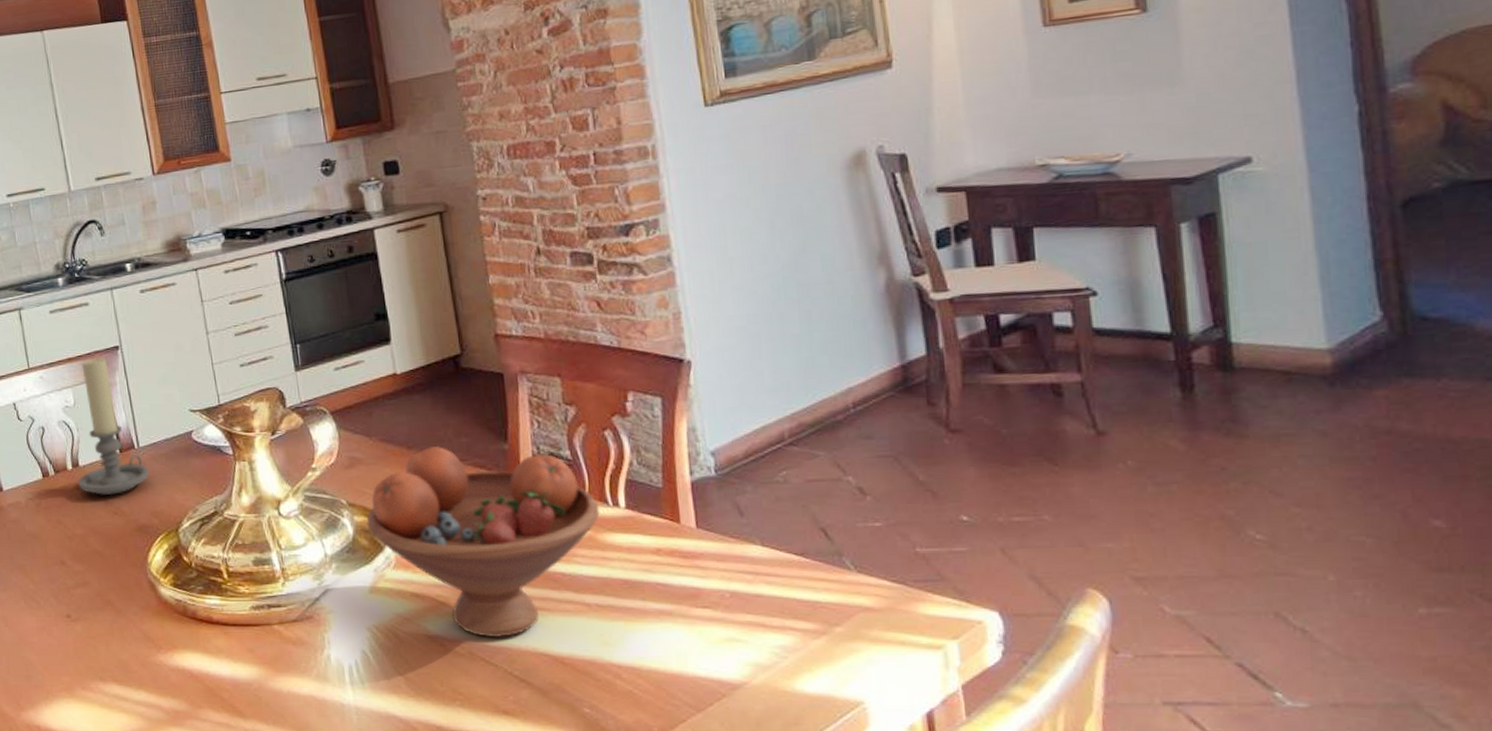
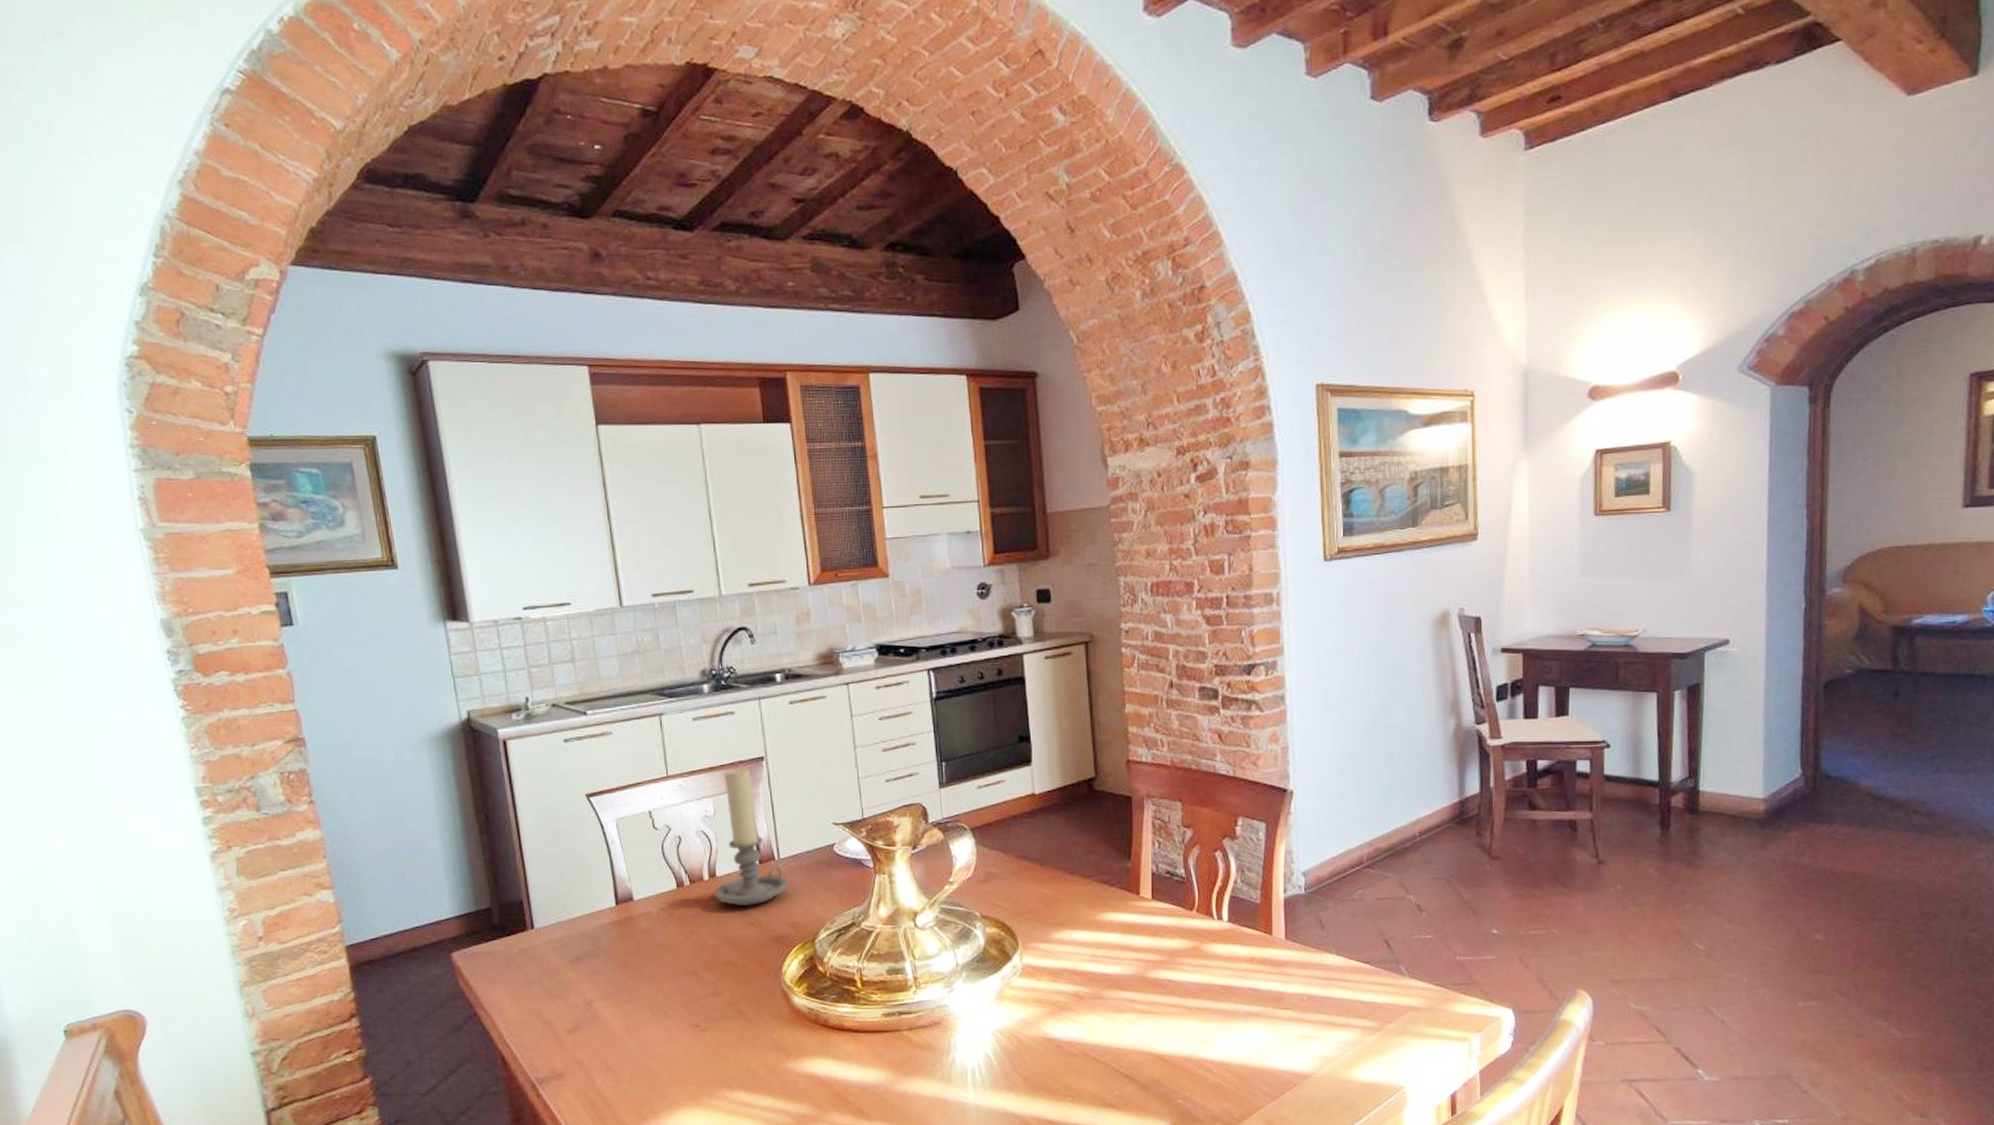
fruit bowl: present [366,446,600,638] -> none [997,863,1206,1039]

